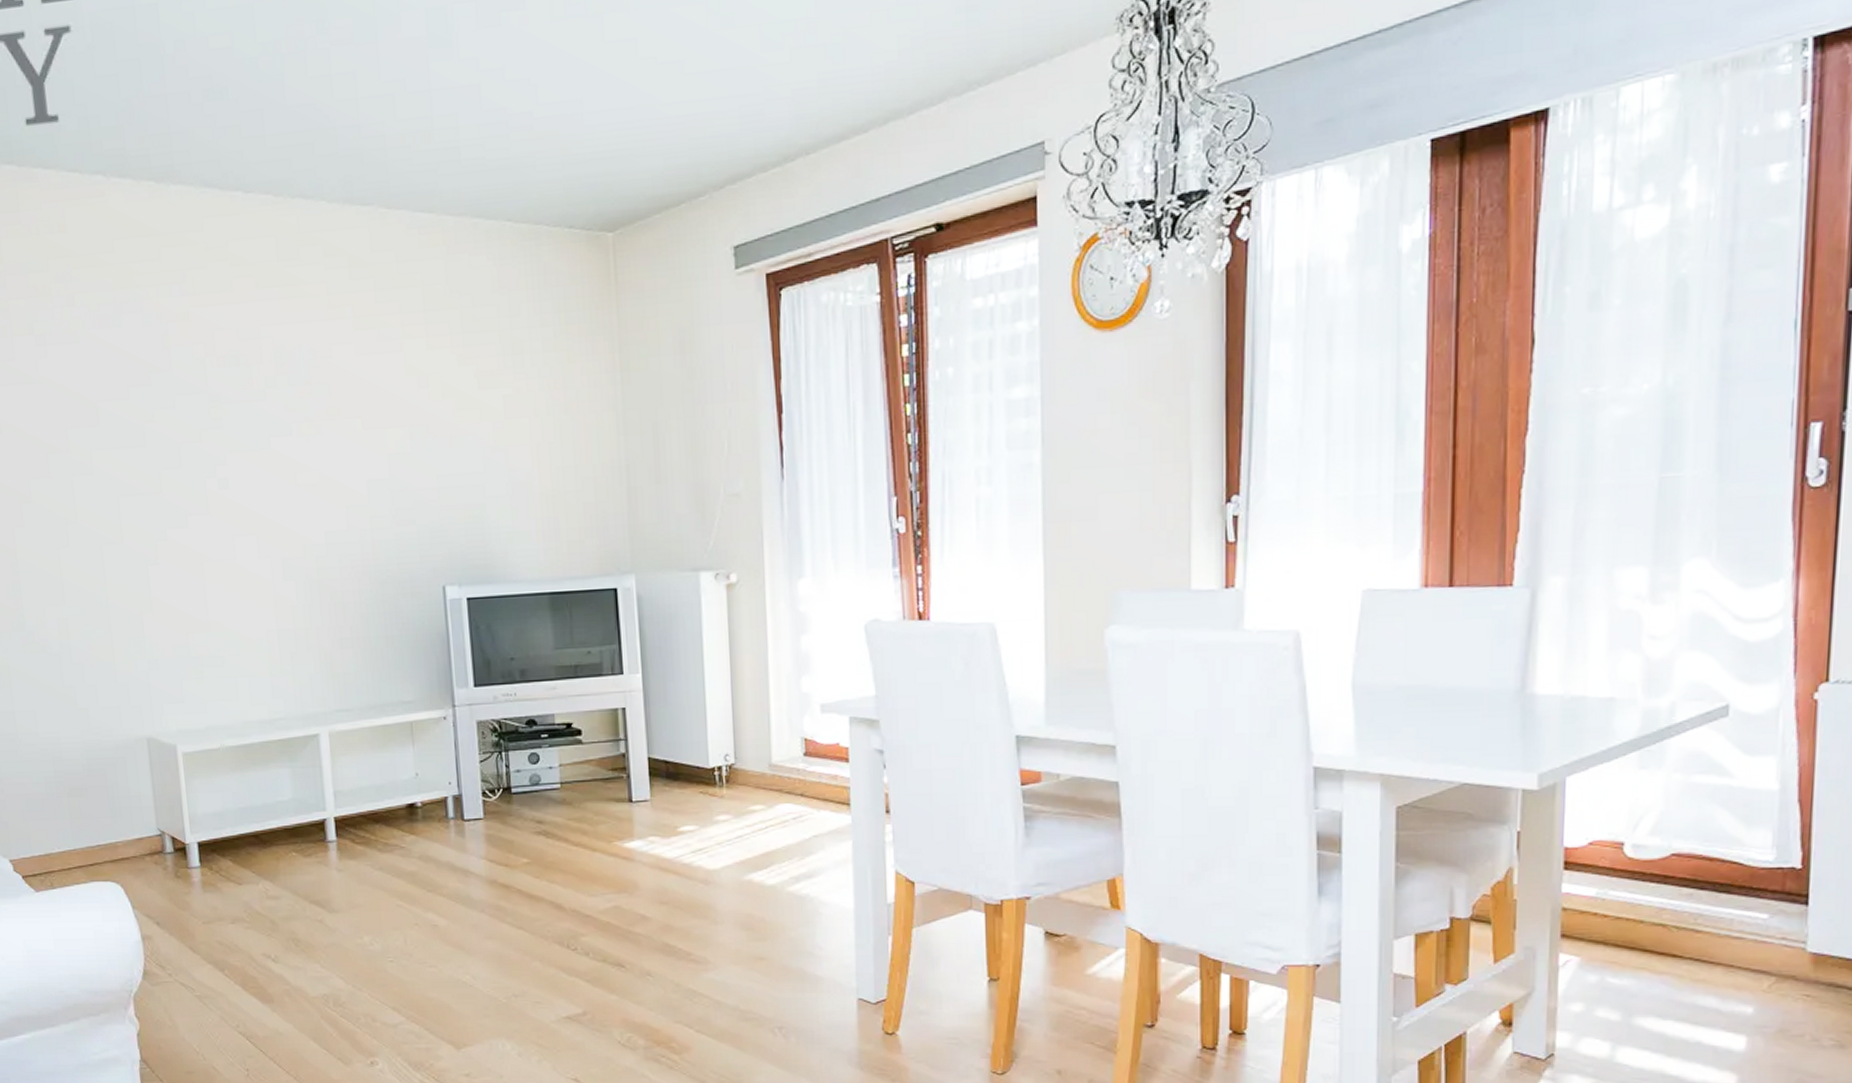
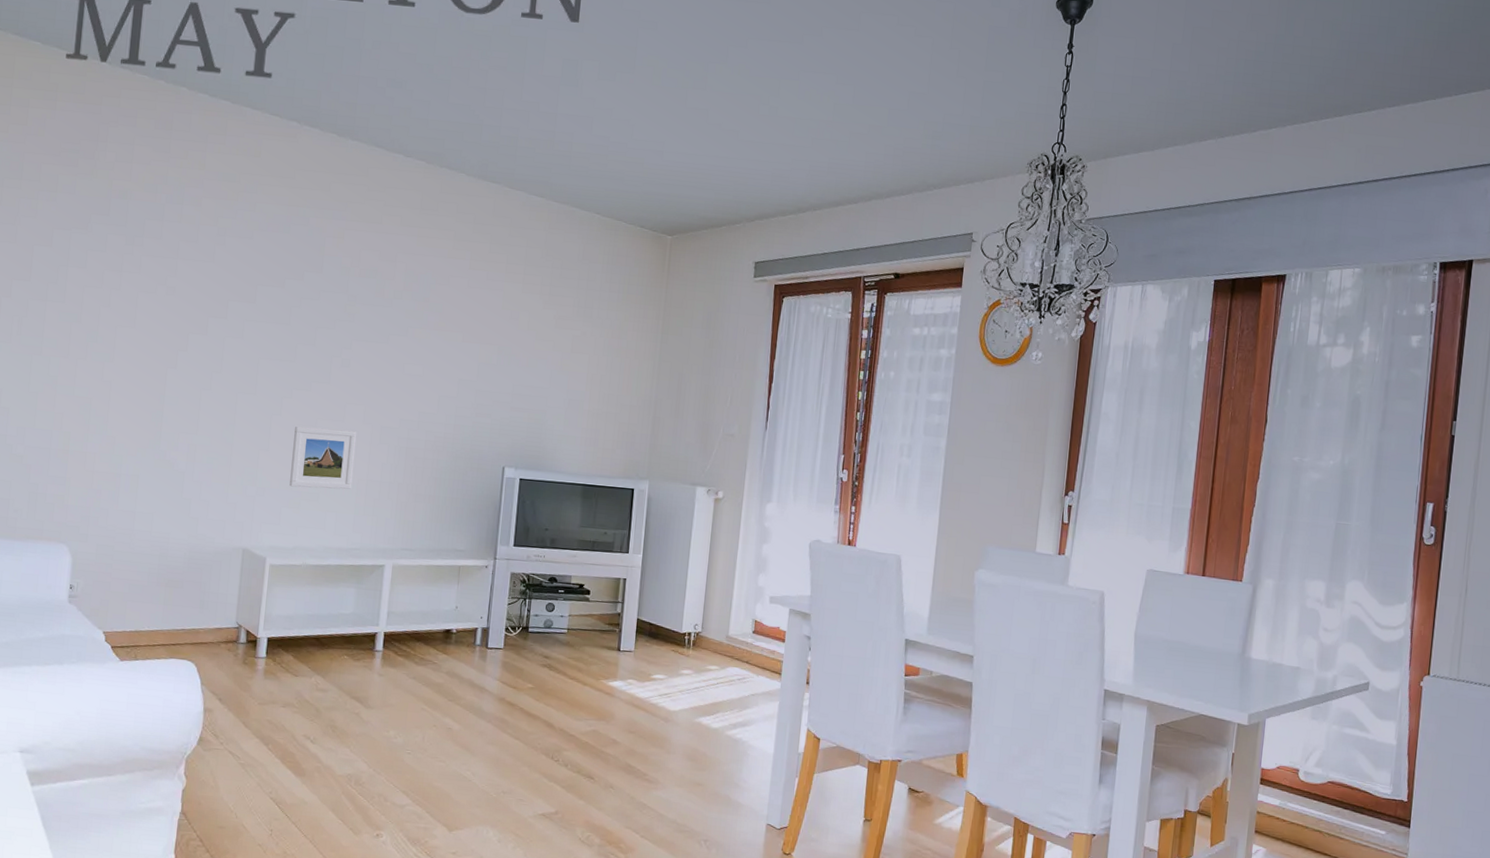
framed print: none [178,570,261,653] -> present [289,427,356,489]

